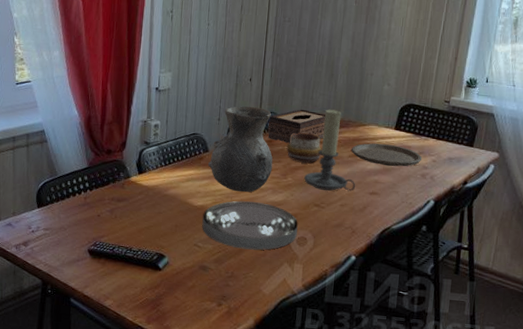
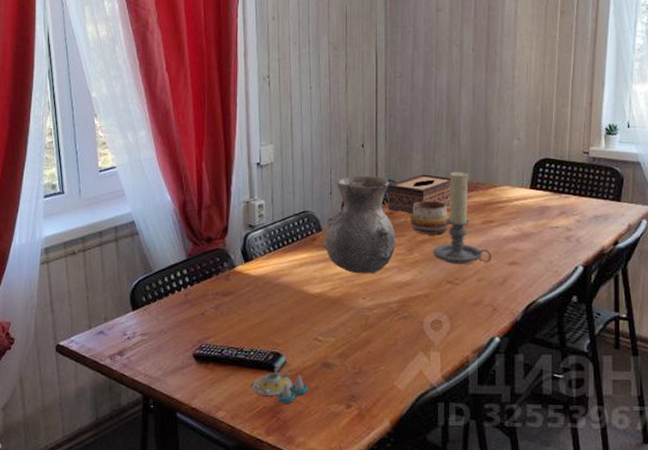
salt and pepper shaker set: none [137,264,185,298] -> present [252,365,308,403]
plate: present [202,200,298,250] -> none [321,284,431,340]
plate: present [350,143,423,167] -> none [482,205,565,231]

